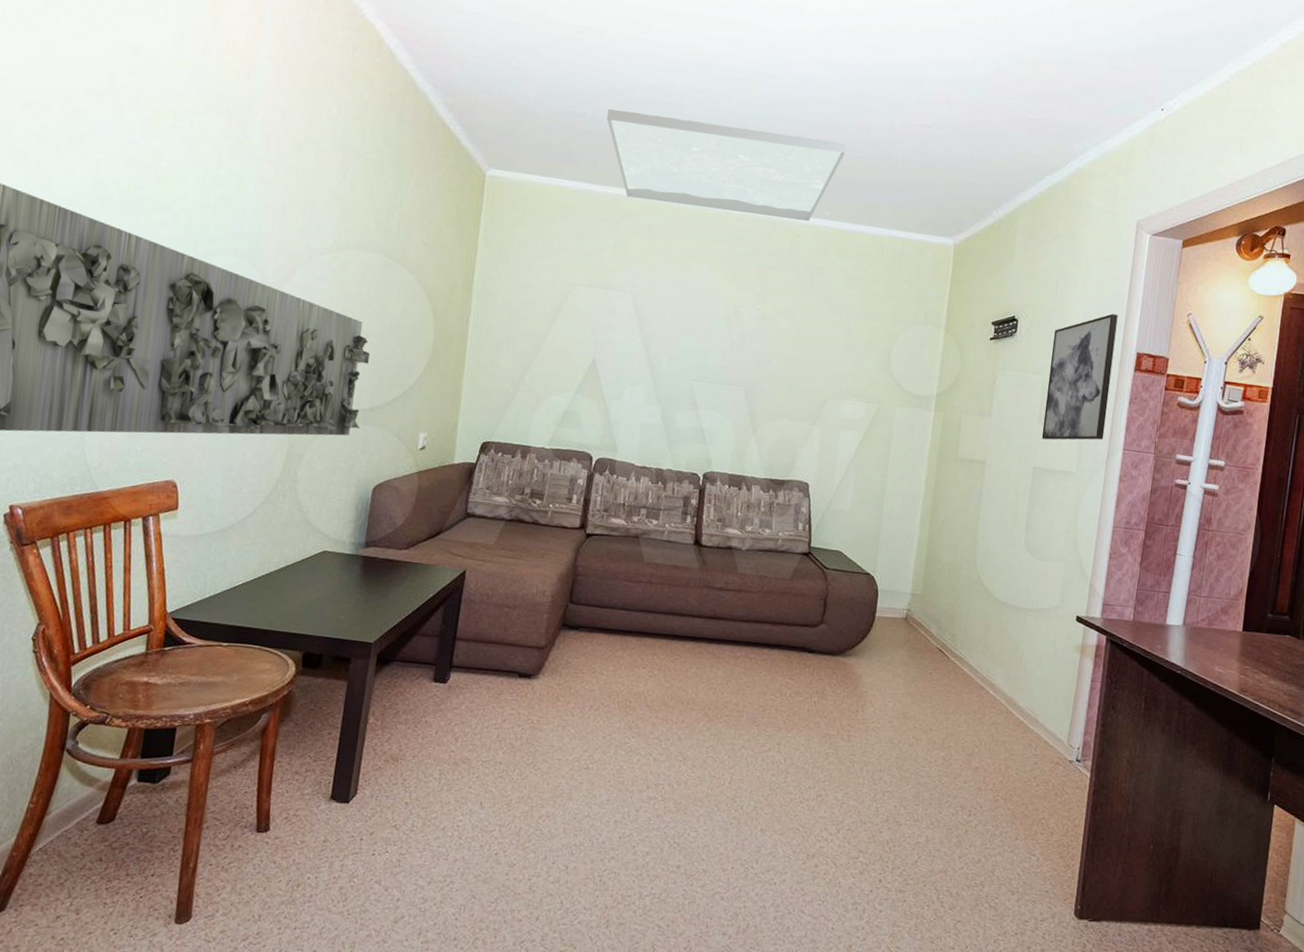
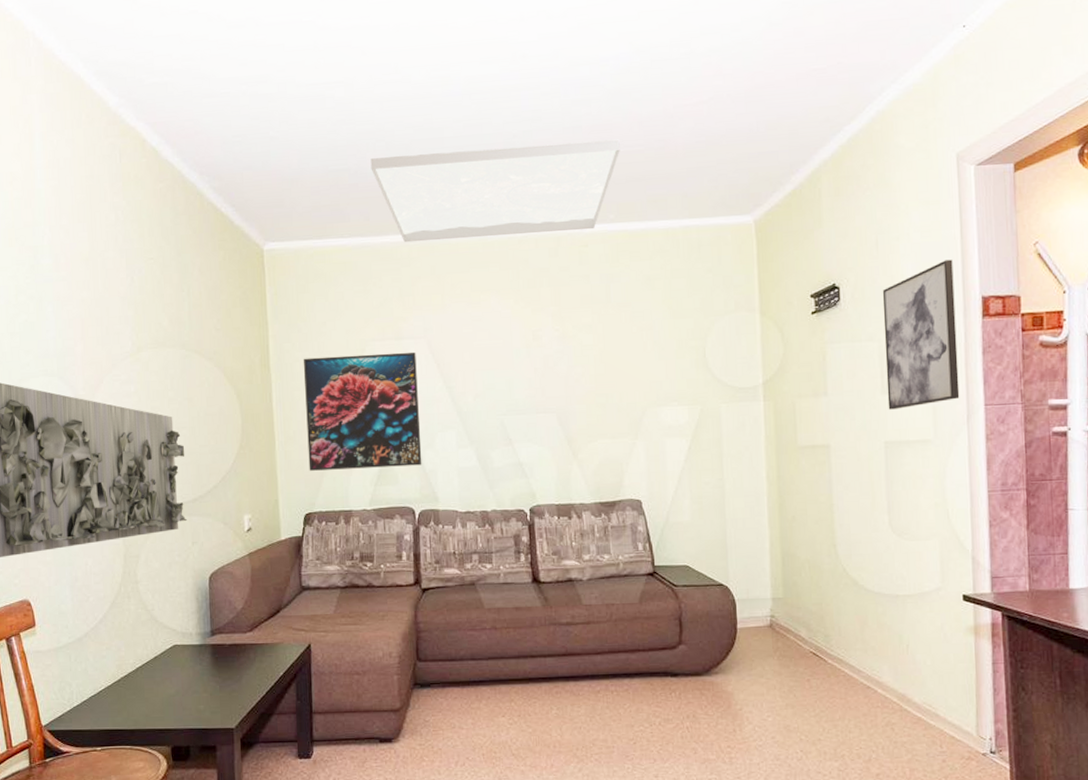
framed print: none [494,289,620,414] -> present [303,351,422,471]

